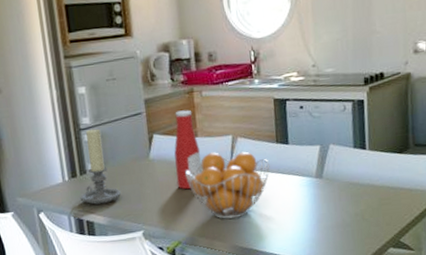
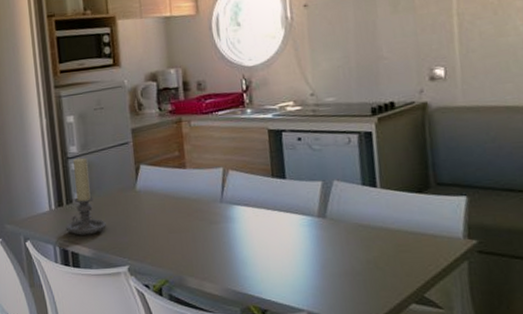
bottle: present [174,110,202,190] -> none [161,140,191,224]
fruit basket: present [185,151,270,219] -> none [173,185,266,258]

